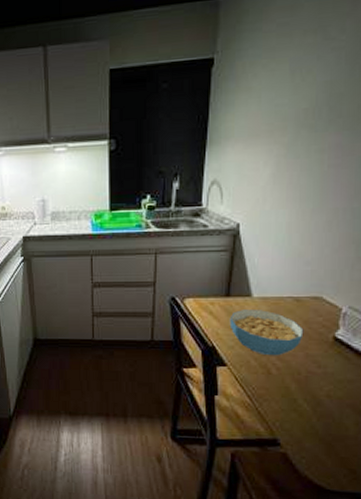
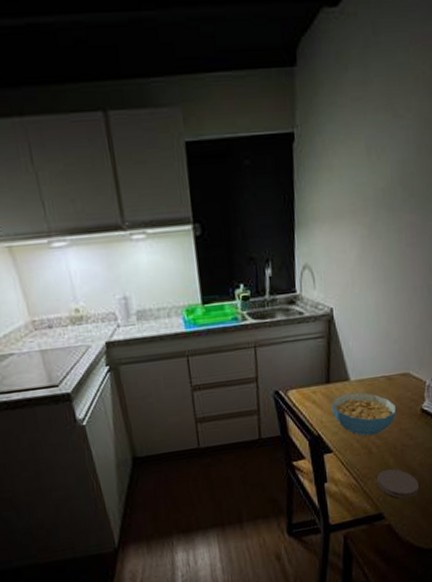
coaster: none [273,393,324,430] -> present [376,468,419,499]

